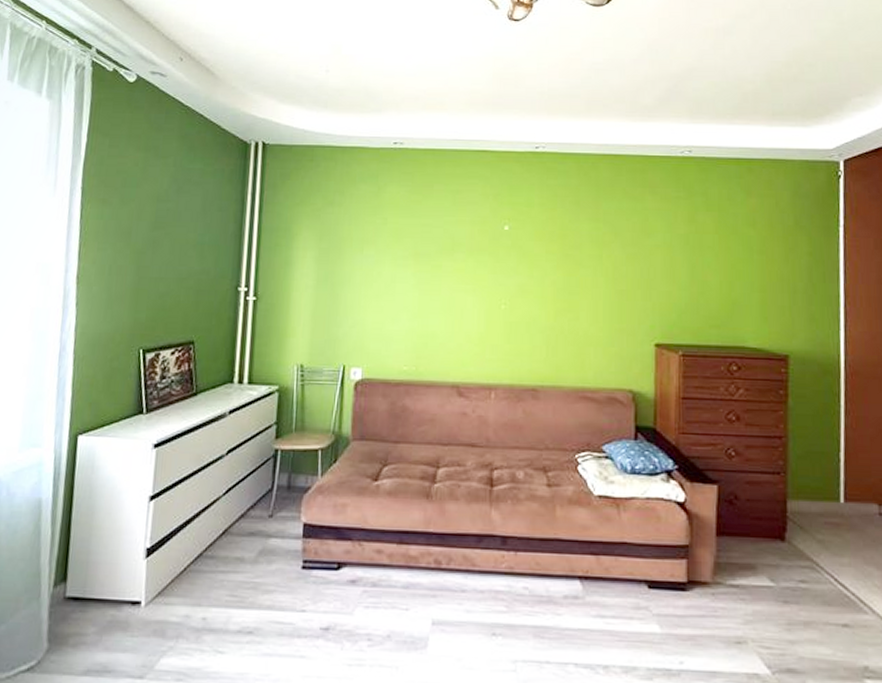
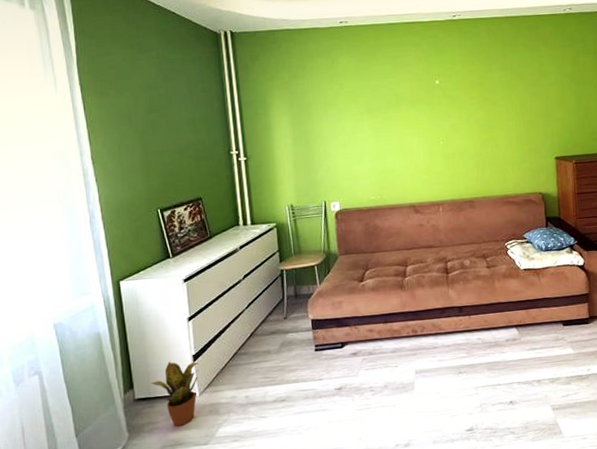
potted plant: none [89,552,151,646] -> present [151,361,199,427]

